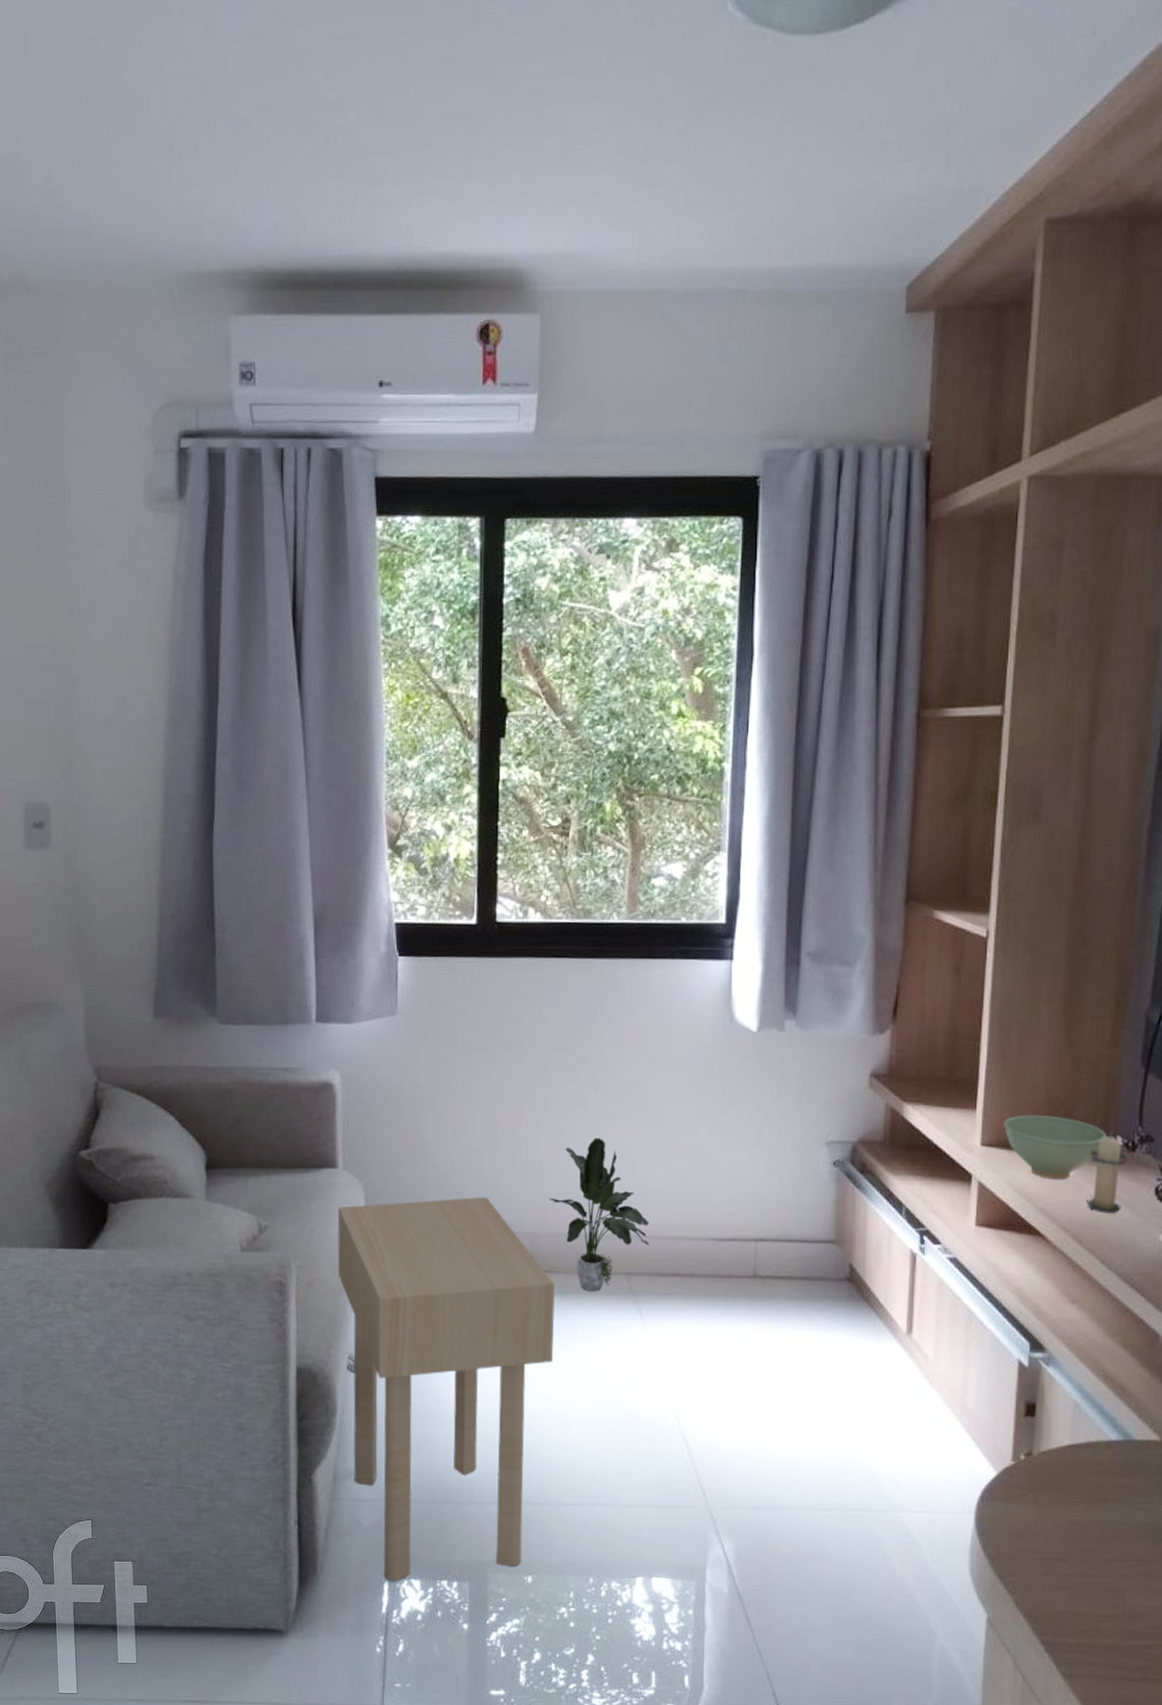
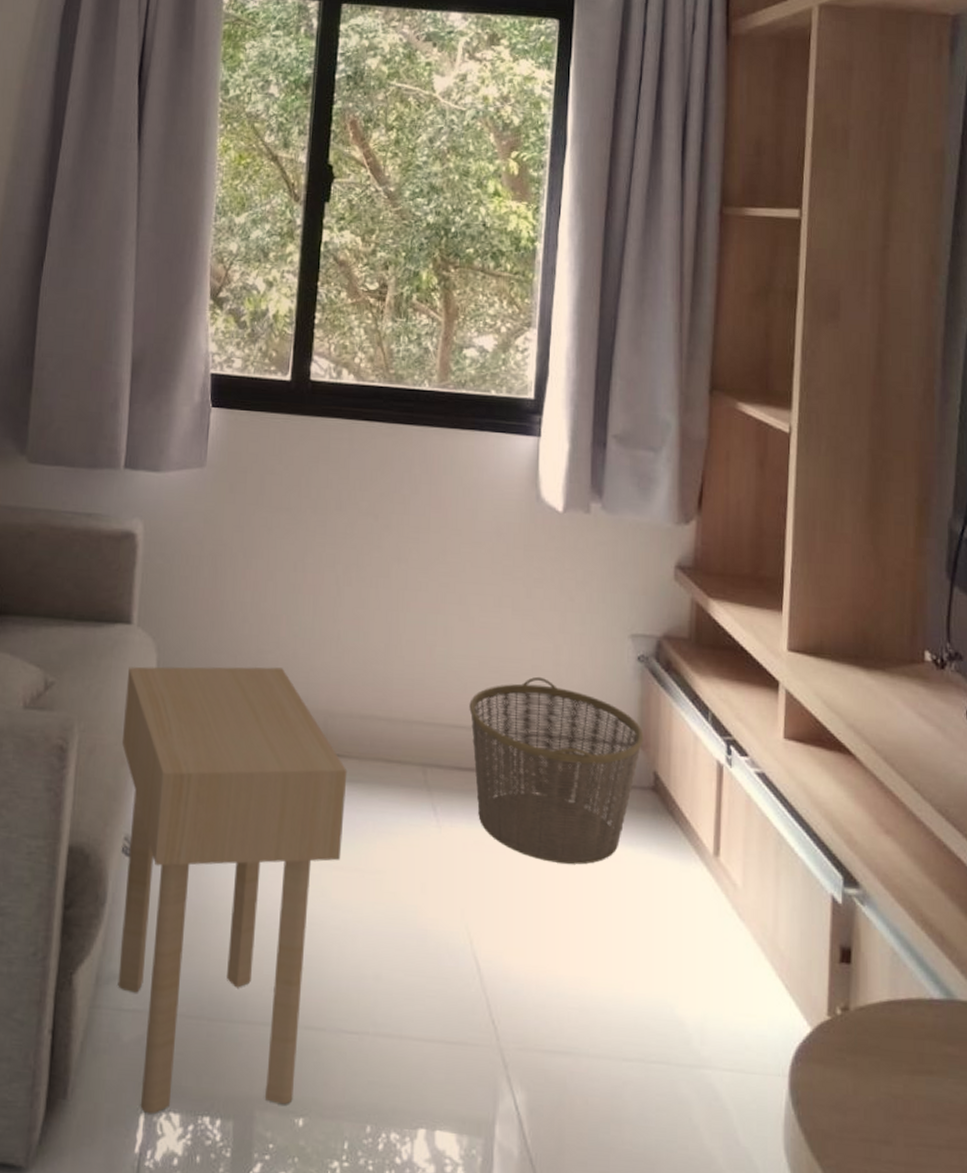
potted plant: present [548,1137,649,1292] -> none [345,612,448,783]
basket: none [670,1187,840,1350] -> present [469,676,644,864]
bowl: present [1003,1114,1107,1179] -> none [809,621,915,694]
candle: present [1085,1132,1128,1214] -> none [896,646,937,736]

